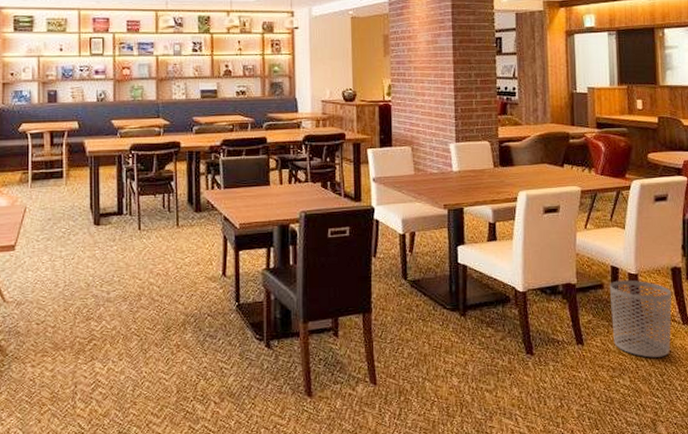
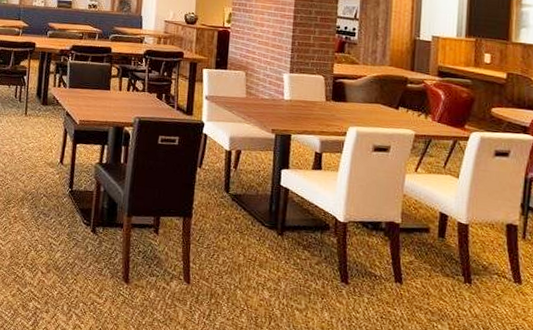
waste bin: present [610,280,672,358] -> none [435,227,505,311]

